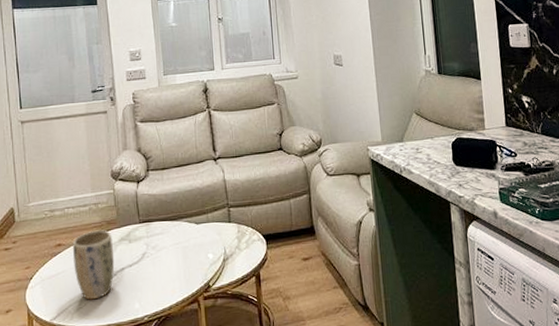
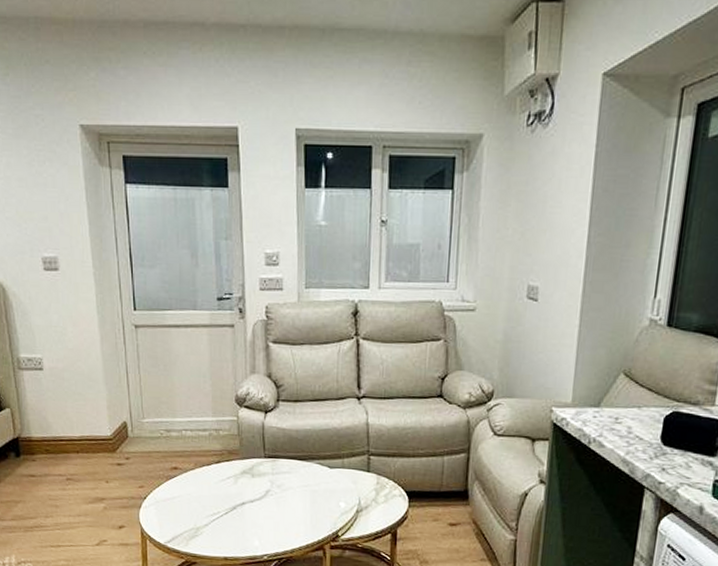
plant pot: present [72,230,115,300] -> none [189,458,235,530]

